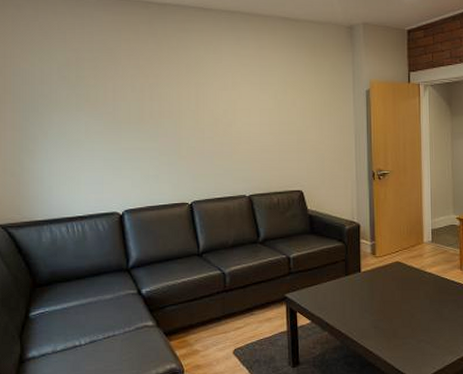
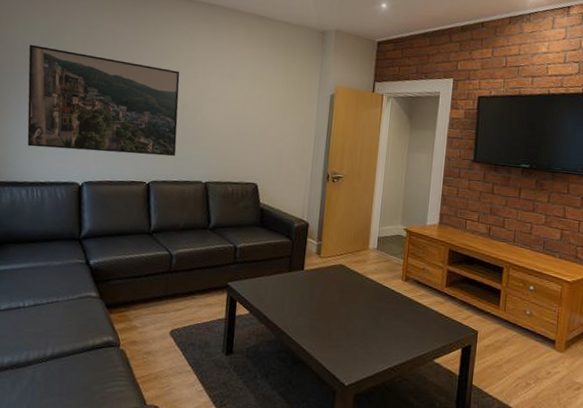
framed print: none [48,75,215,181] -> present [27,44,180,157]

